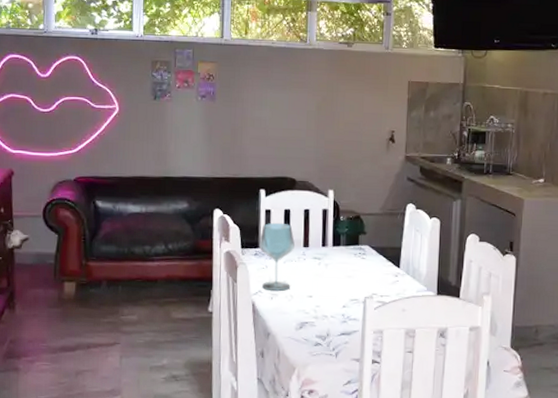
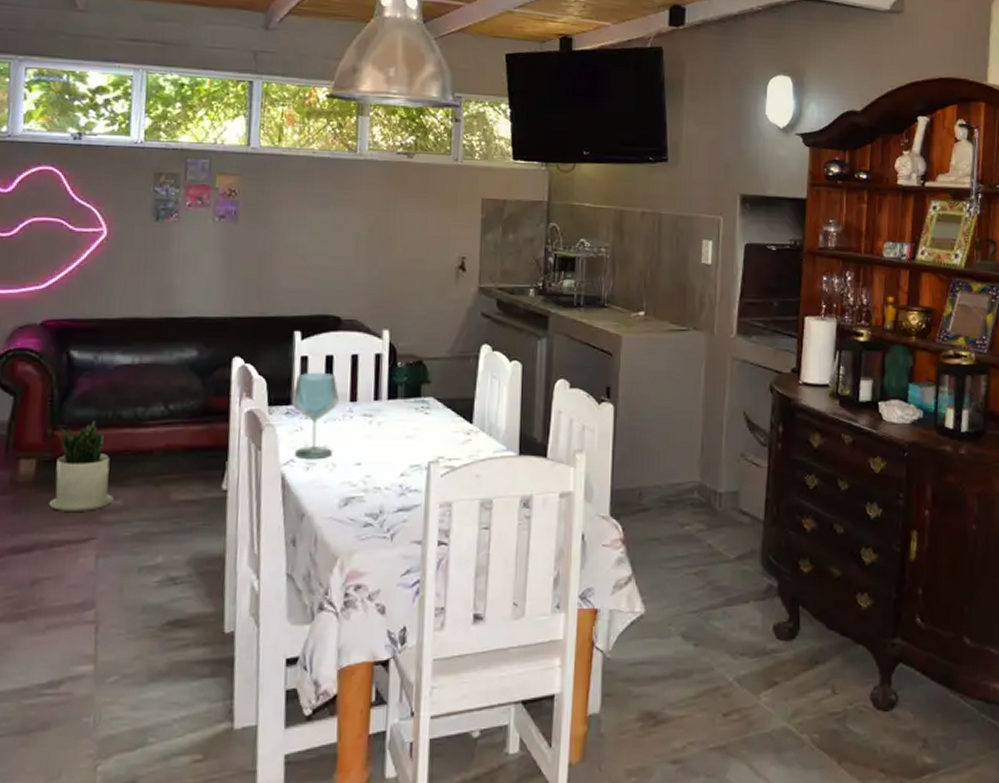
planter: none [85,255,131,323] -> present [48,421,114,511]

